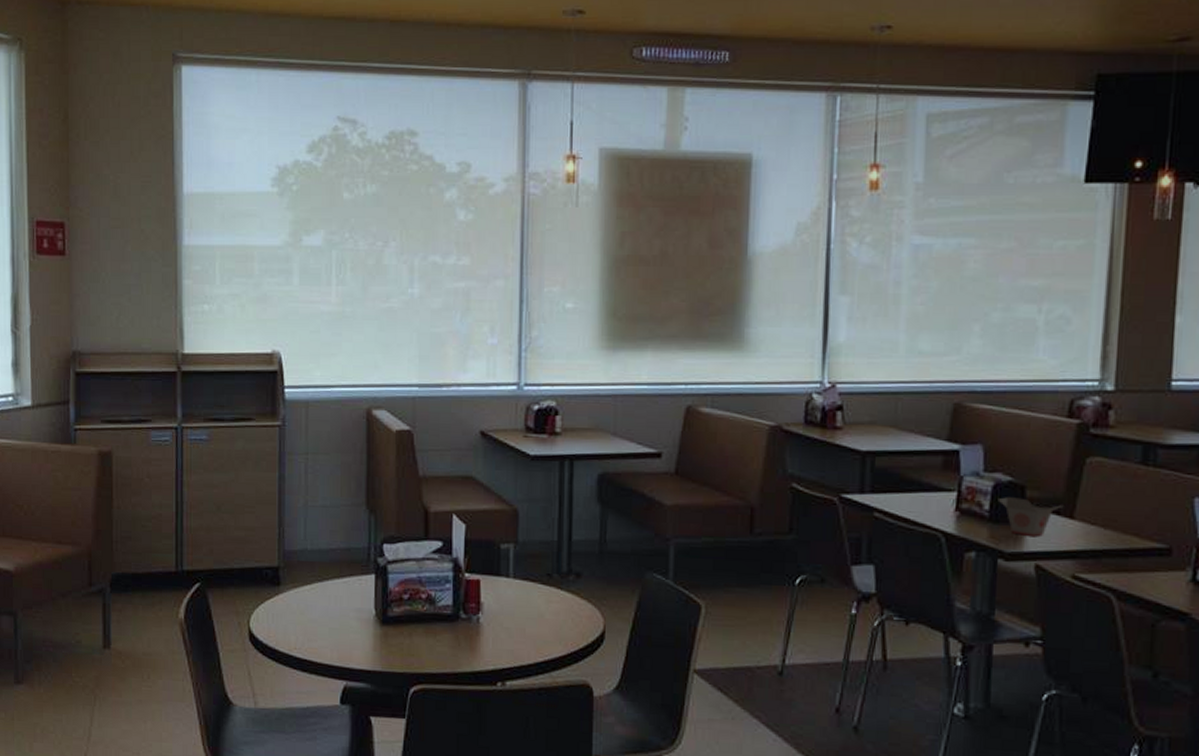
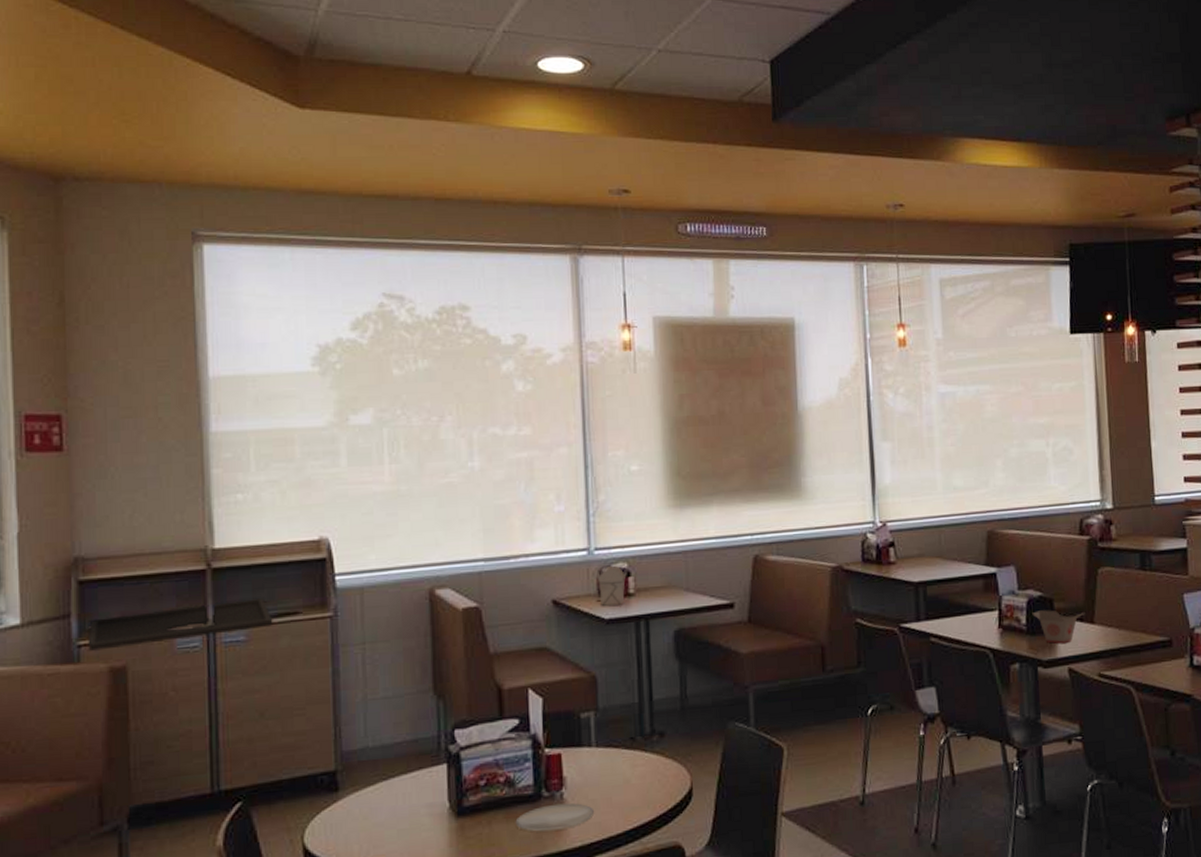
tray: none [82,402,231,436] -> present [88,598,273,652]
plate: none [434,626,509,653] -> present [515,802,595,833]
takeout container: none [523,402,556,442] -> present [595,565,628,606]

